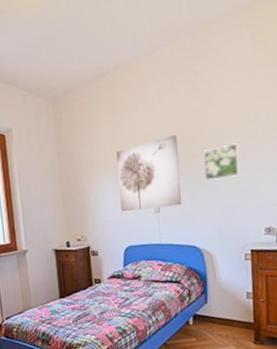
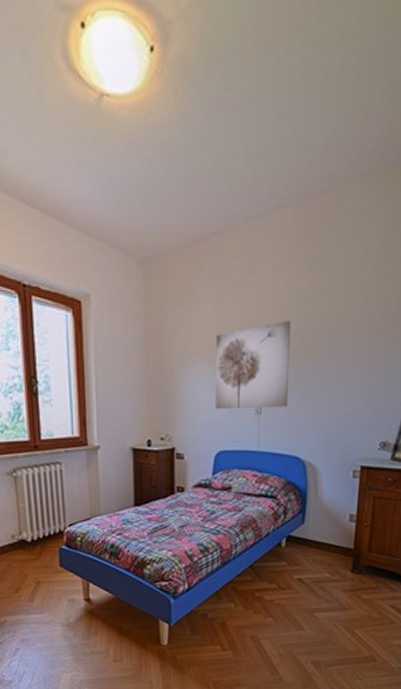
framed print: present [203,143,241,181] -> none [317,338,363,382]

